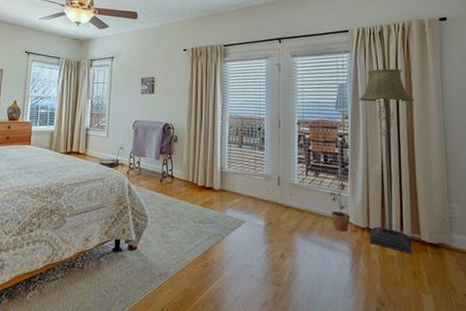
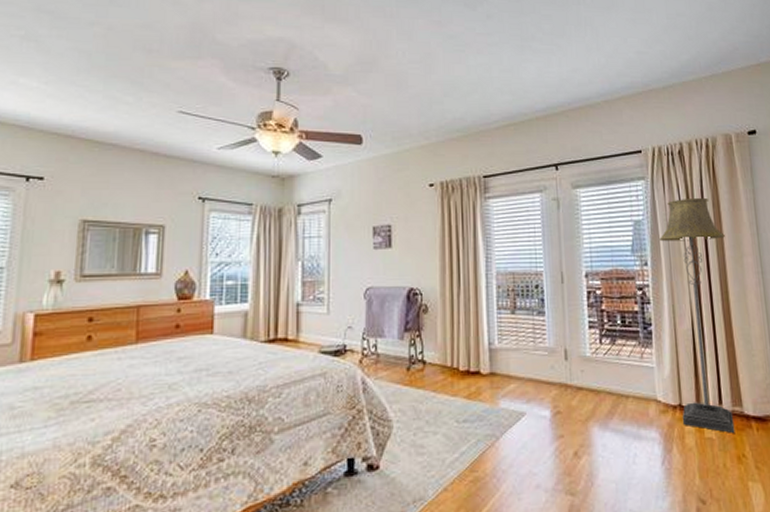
potted plant: present [330,182,351,232] -> none [632,348,659,414]

